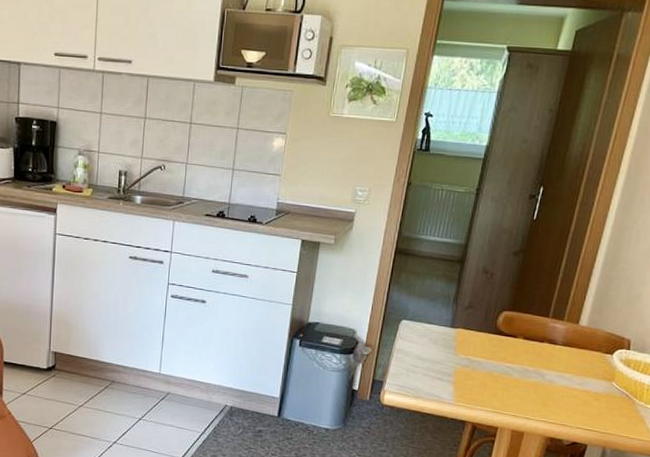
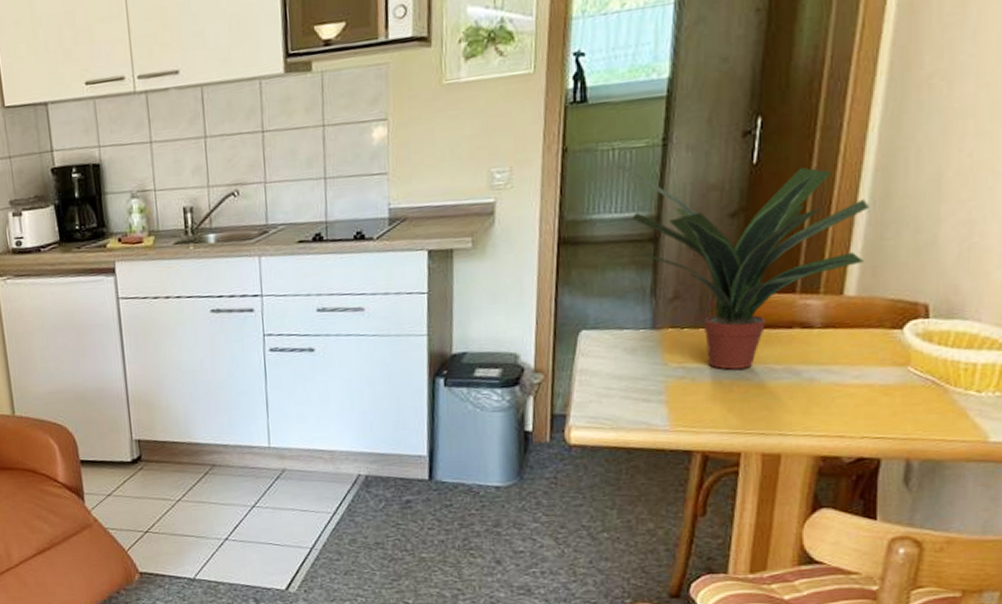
potted plant: none [440,200,603,366] -> present [612,162,869,370]

